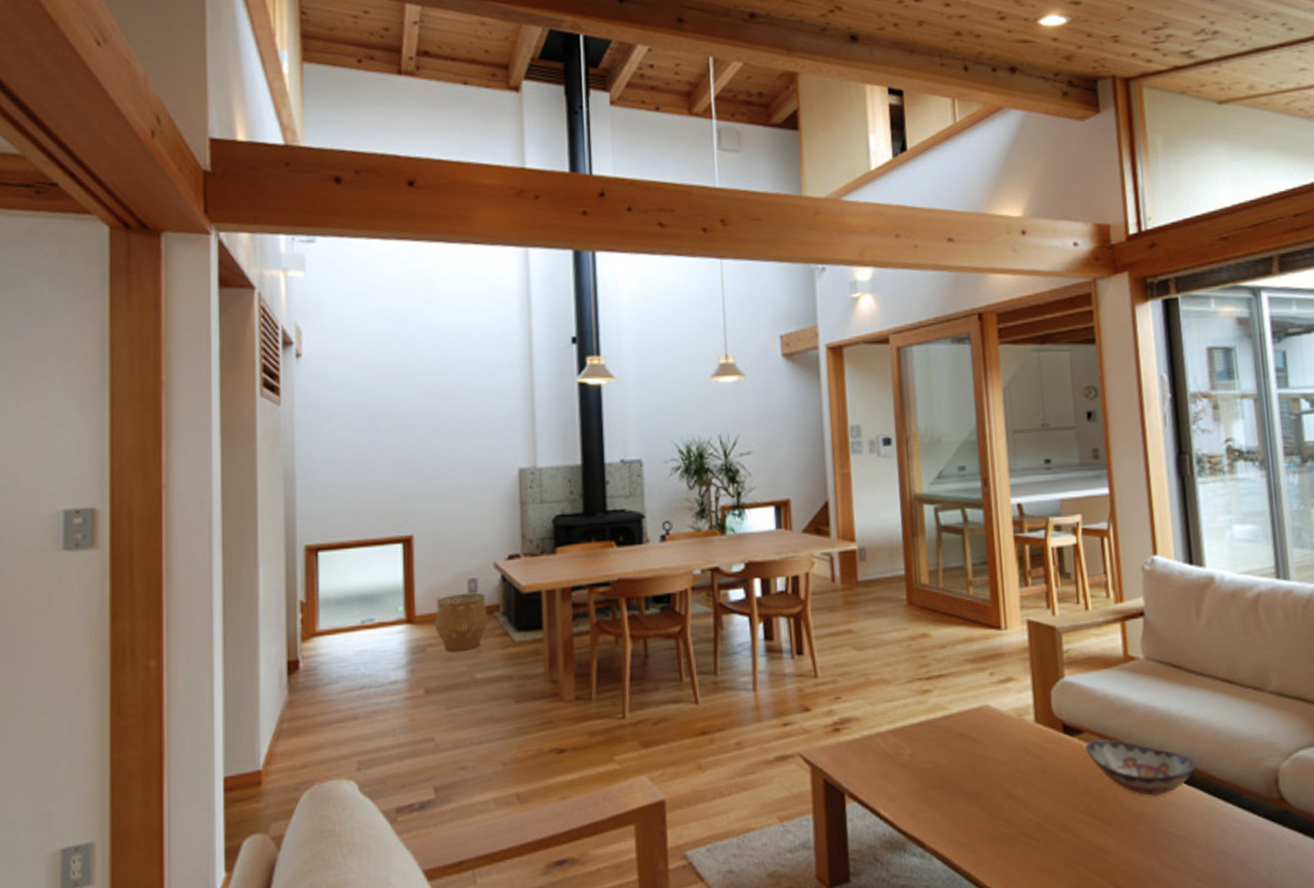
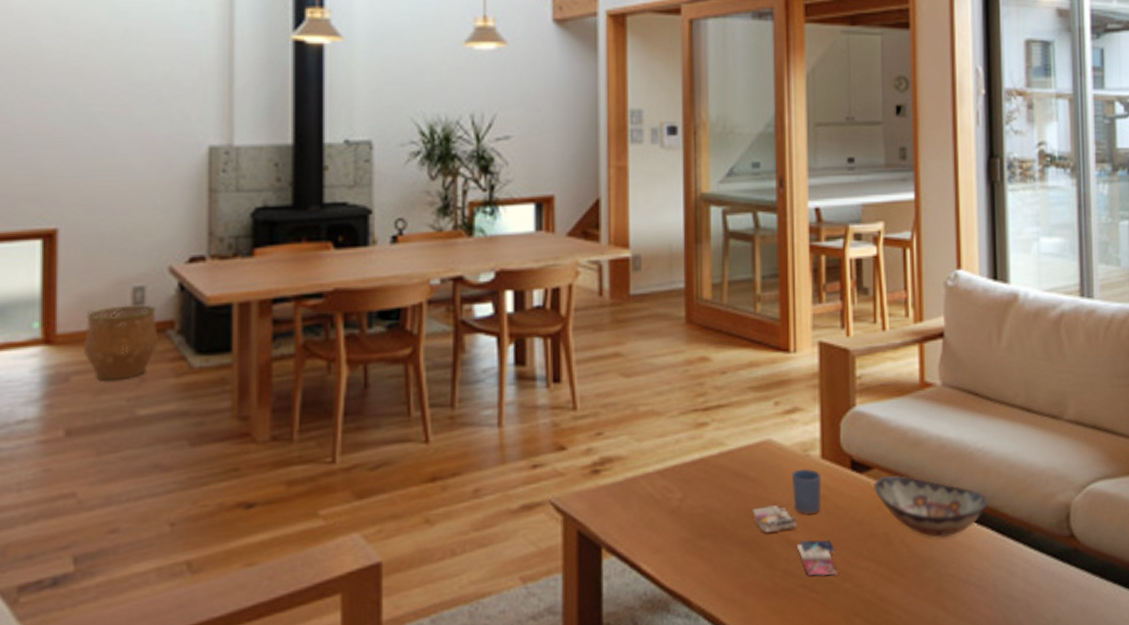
magazine: none [975,763,1056,826] -> present [753,505,838,576]
mug: none [1009,731,1038,771] -> present [792,468,822,514]

